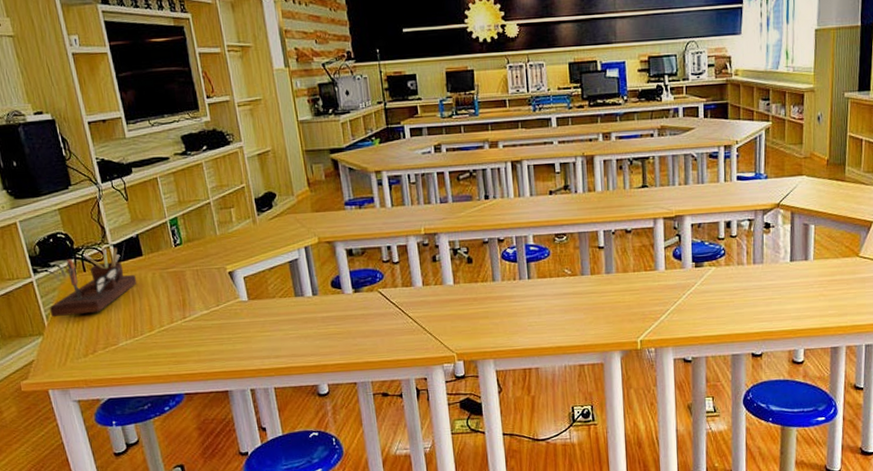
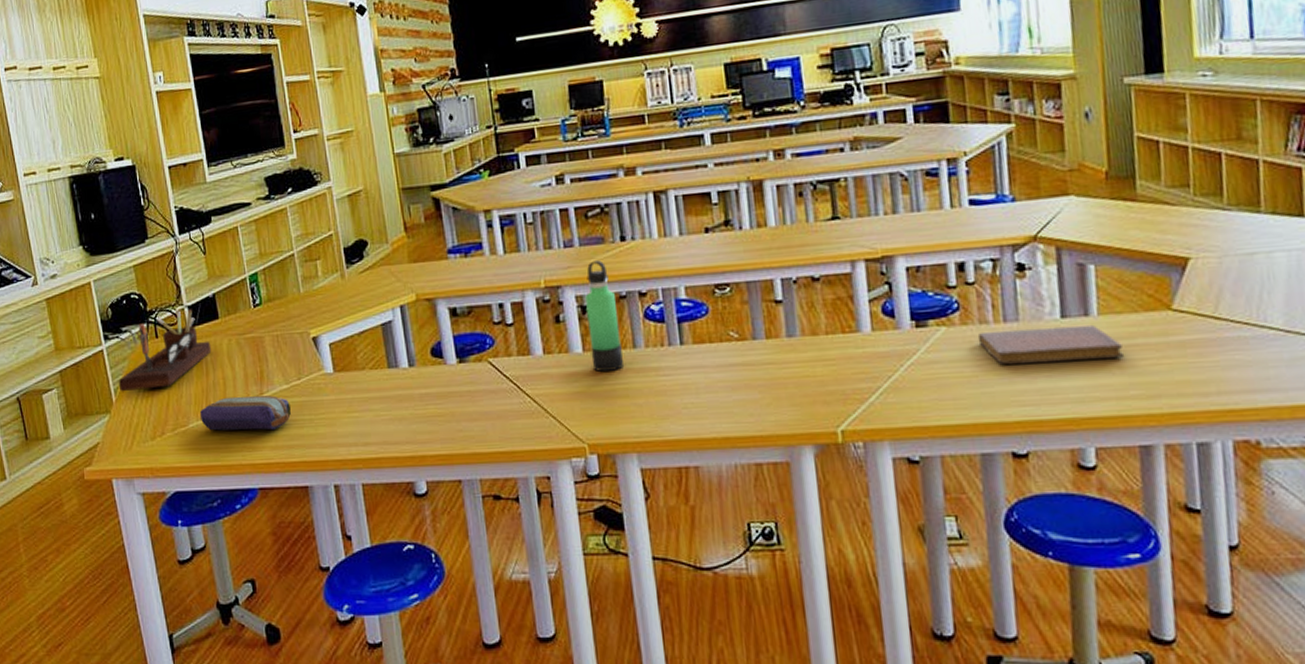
pencil case: none [129,319,211,349] -> present [200,395,291,431]
thermos bottle: none [456,214,485,300] -> present [585,260,623,373]
notebook: none [735,266,827,293] -> present [977,324,1123,364]

